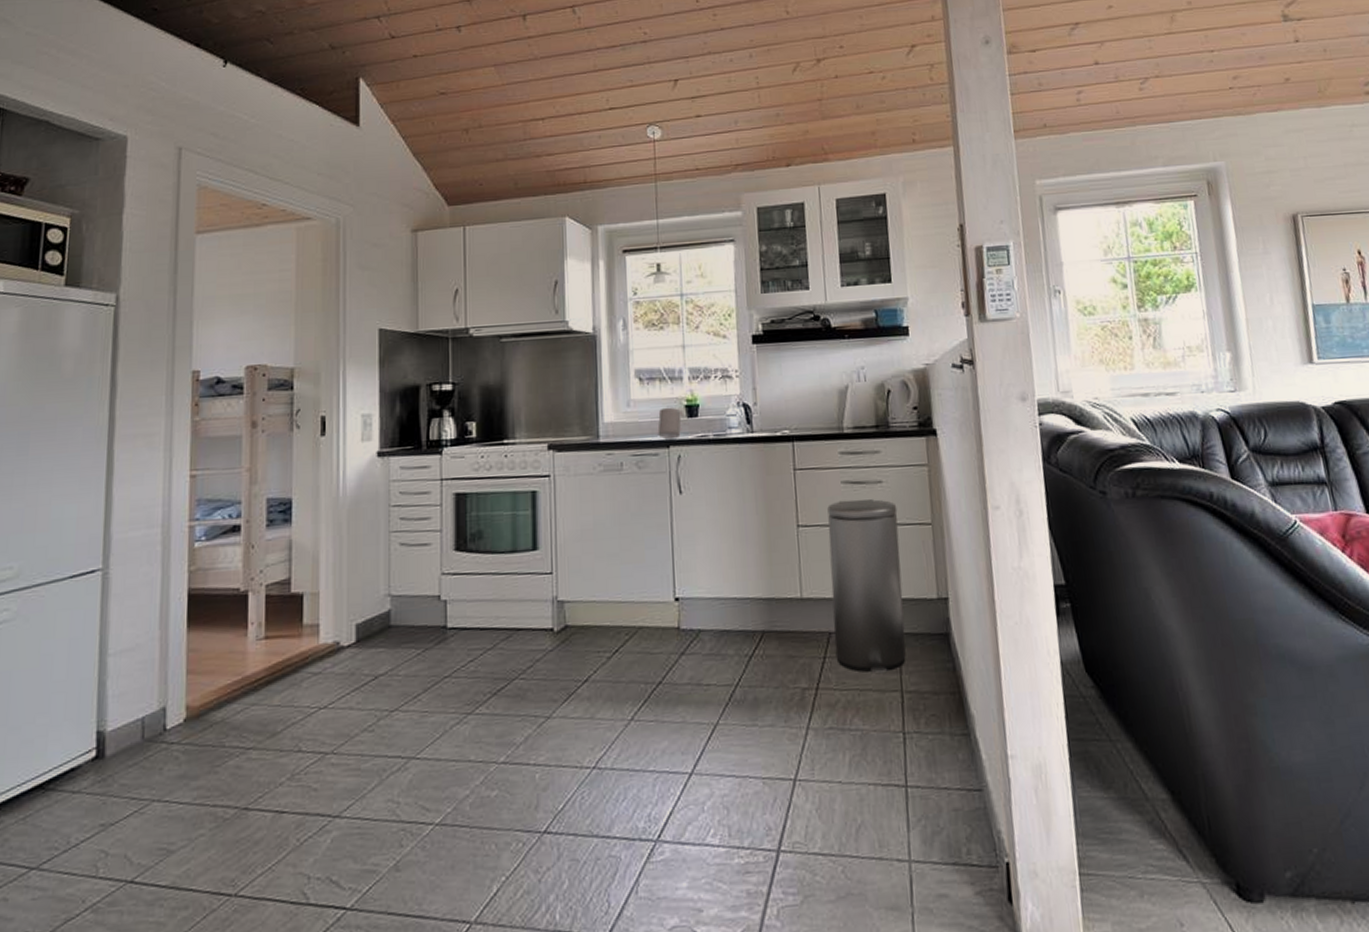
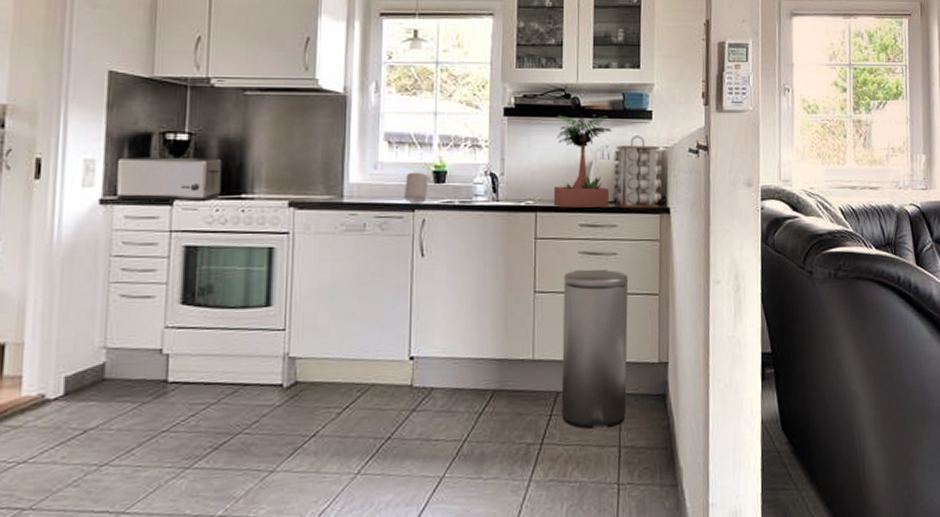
toaster: none [392,405,485,452] -> present [116,157,222,202]
potted plant: none [808,335,870,436] -> present [553,114,612,209]
spice rack: none [870,354,926,434] -> present [612,136,662,210]

